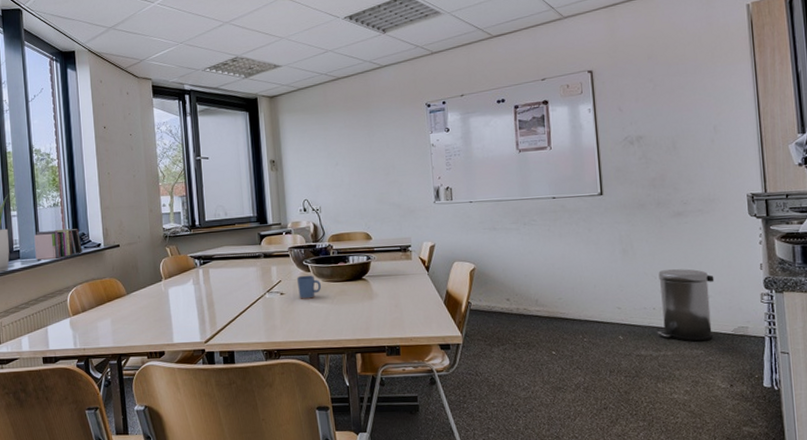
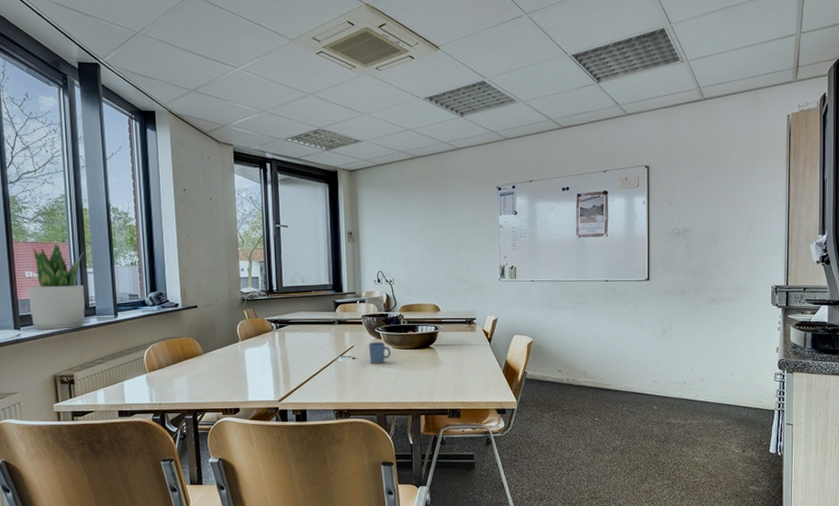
books: present [34,228,83,260] -> none [110,287,160,317]
pedal bin: present [657,269,715,342] -> none [685,349,738,413]

